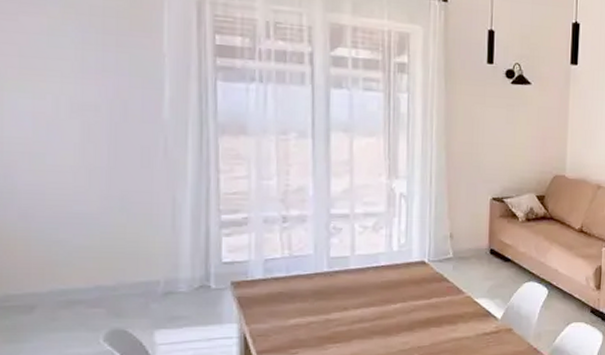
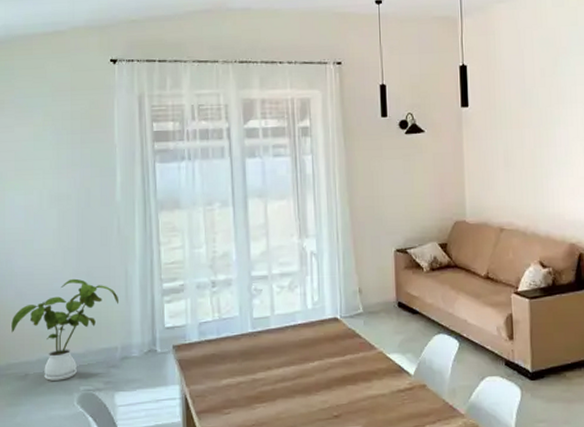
house plant: none [12,202,162,315] -> present [11,278,118,381]

